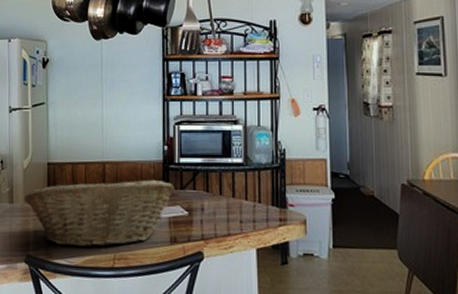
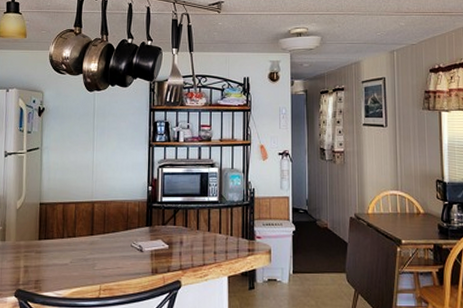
fruit basket: present [23,178,175,247] -> none [15,216,157,280]

